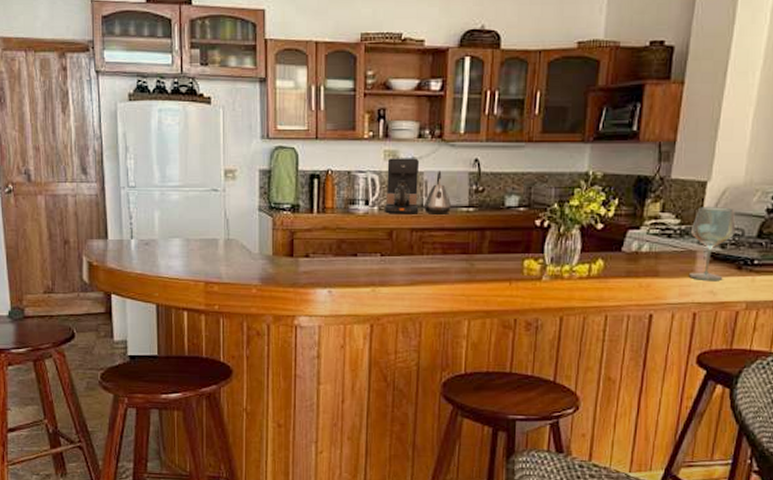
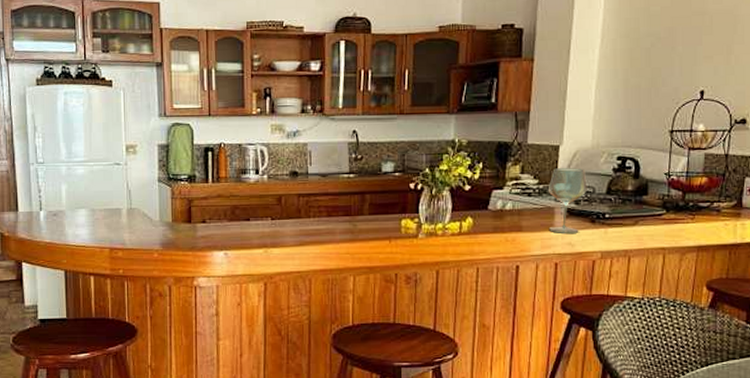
coffee maker: present [385,158,419,214] -> none [274,131,305,181]
kettle: present [424,170,452,214] -> none [309,141,334,181]

